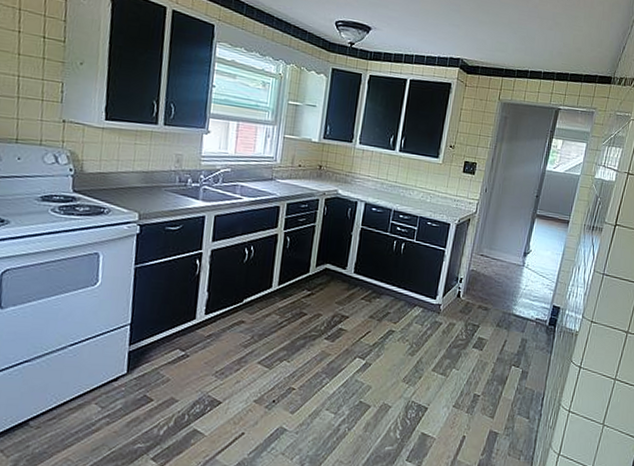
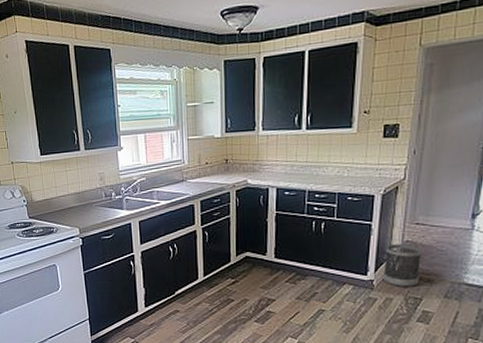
wastebasket: none [448,271,484,314] -> present [382,243,422,287]

